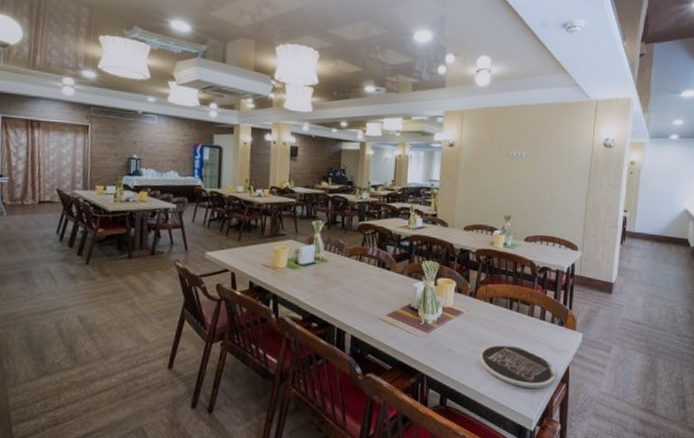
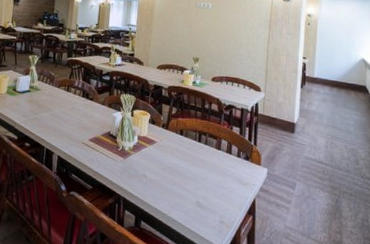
plate: present [479,344,556,389] -> none [170,173,243,218]

